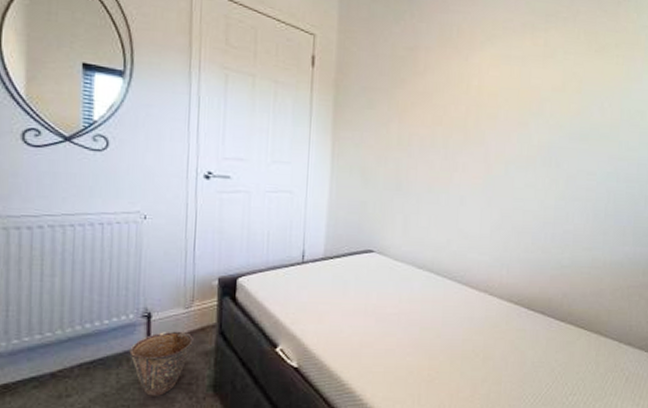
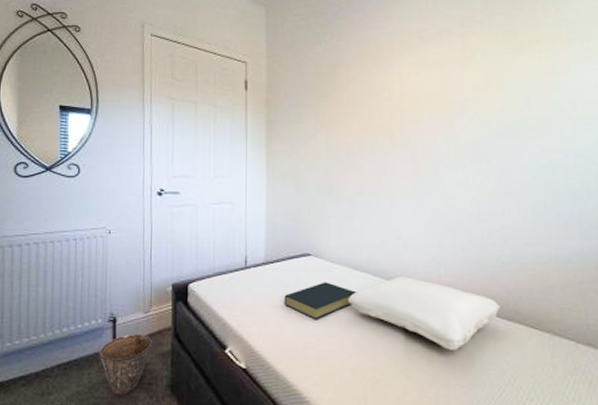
hardback book: none [342,280,419,319] -> present [284,282,357,320]
pillow: none [408,275,556,349] -> present [348,275,501,350]

